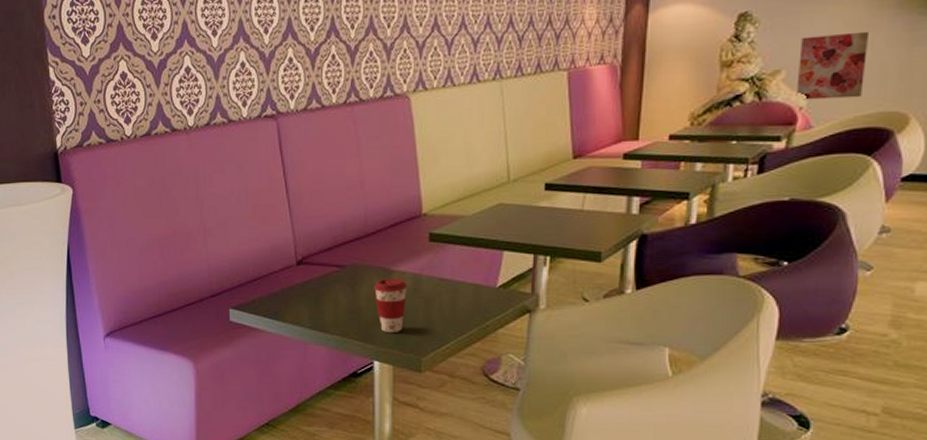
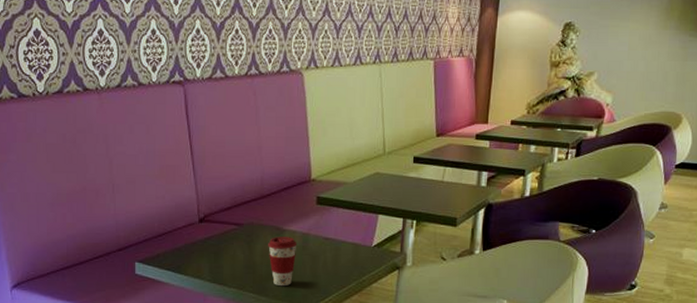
wall art: present [796,31,870,100] -> none [604,46,657,99]

